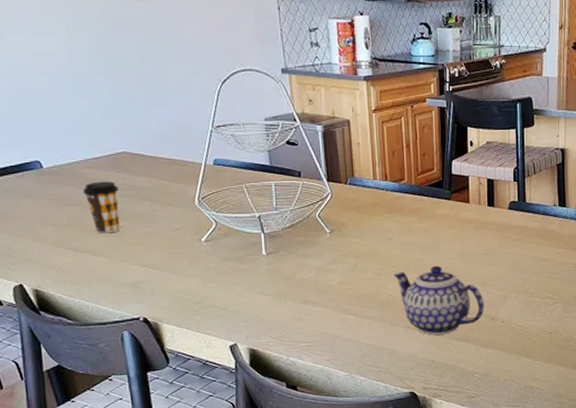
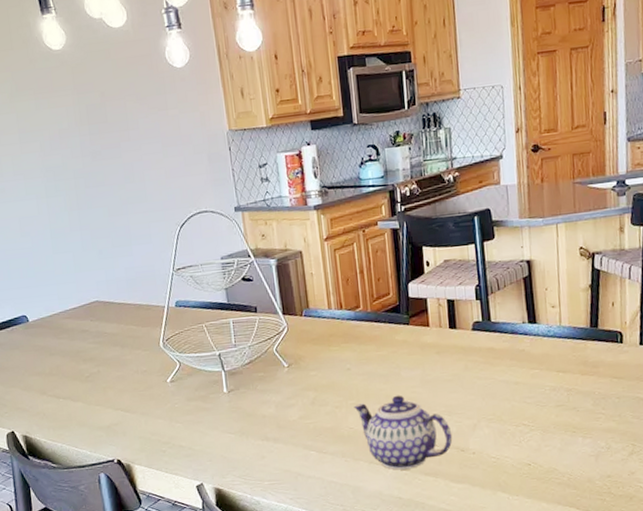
coffee cup: present [83,181,121,234] -> none [63,329,95,380]

